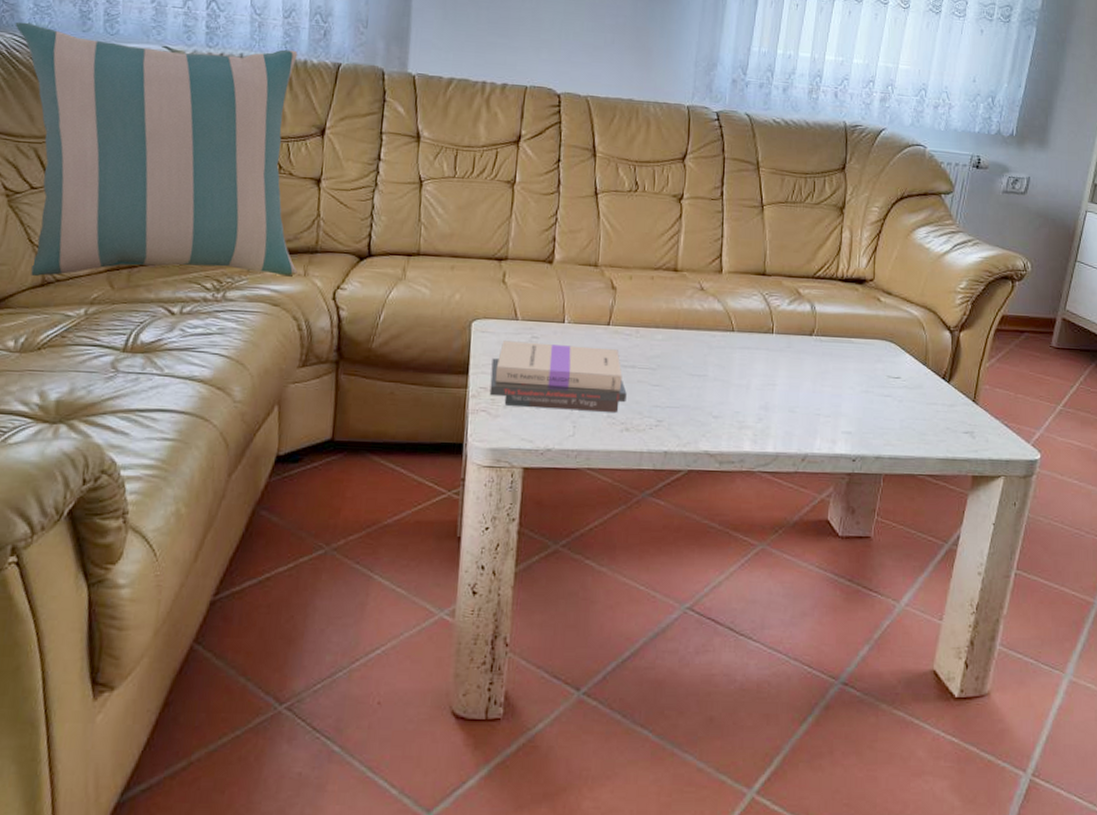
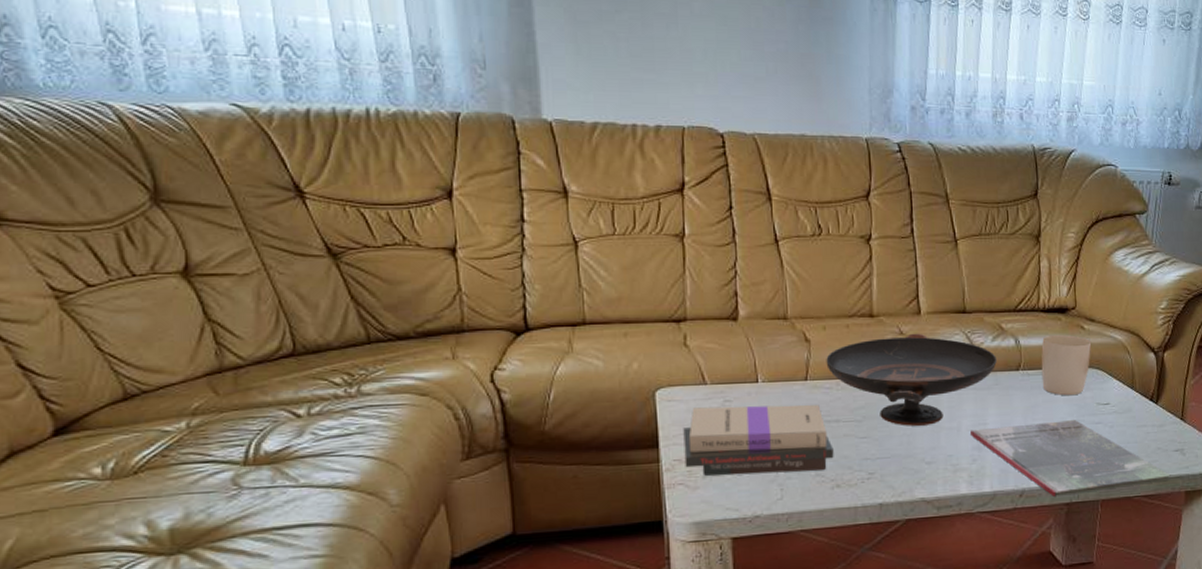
pillow: present [15,22,298,277] -> none [24,82,444,389]
decorative bowl: none [629,290,791,380] -> present [826,333,997,426]
magazine: none [759,389,958,465] -> present [971,420,1171,497]
mug: none [834,303,887,366] -> present [1041,334,1092,396]

